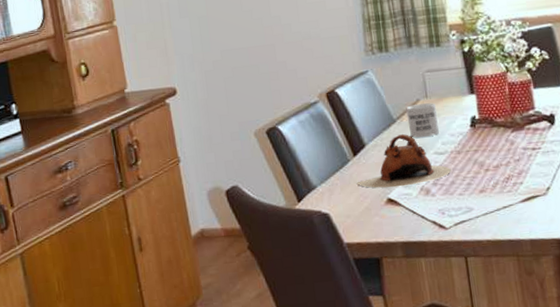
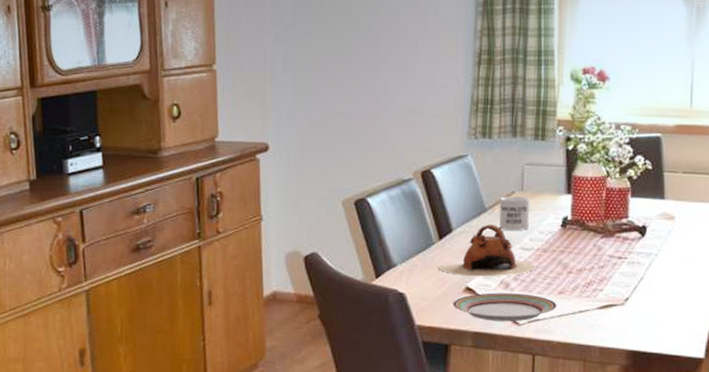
plate: none [377,197,481,229] -> present [452,293,557,322]

